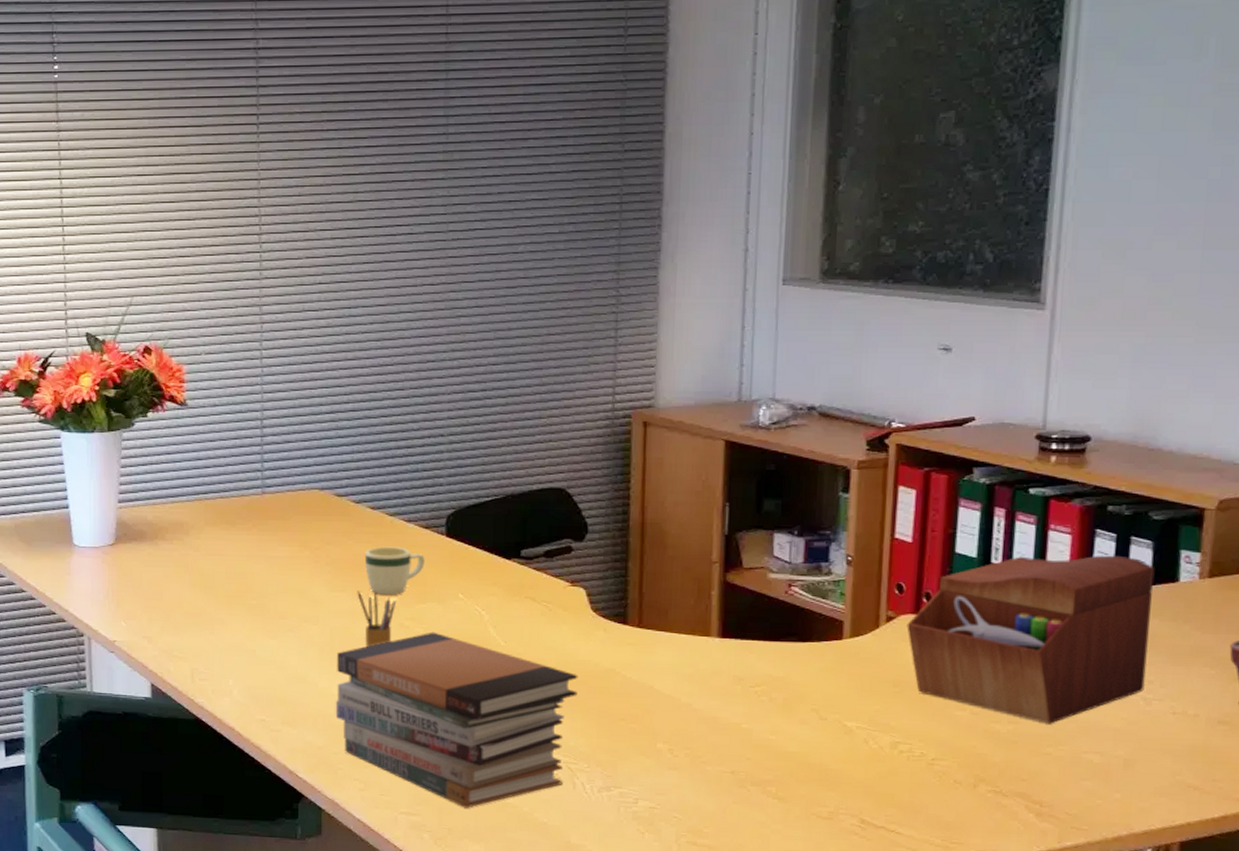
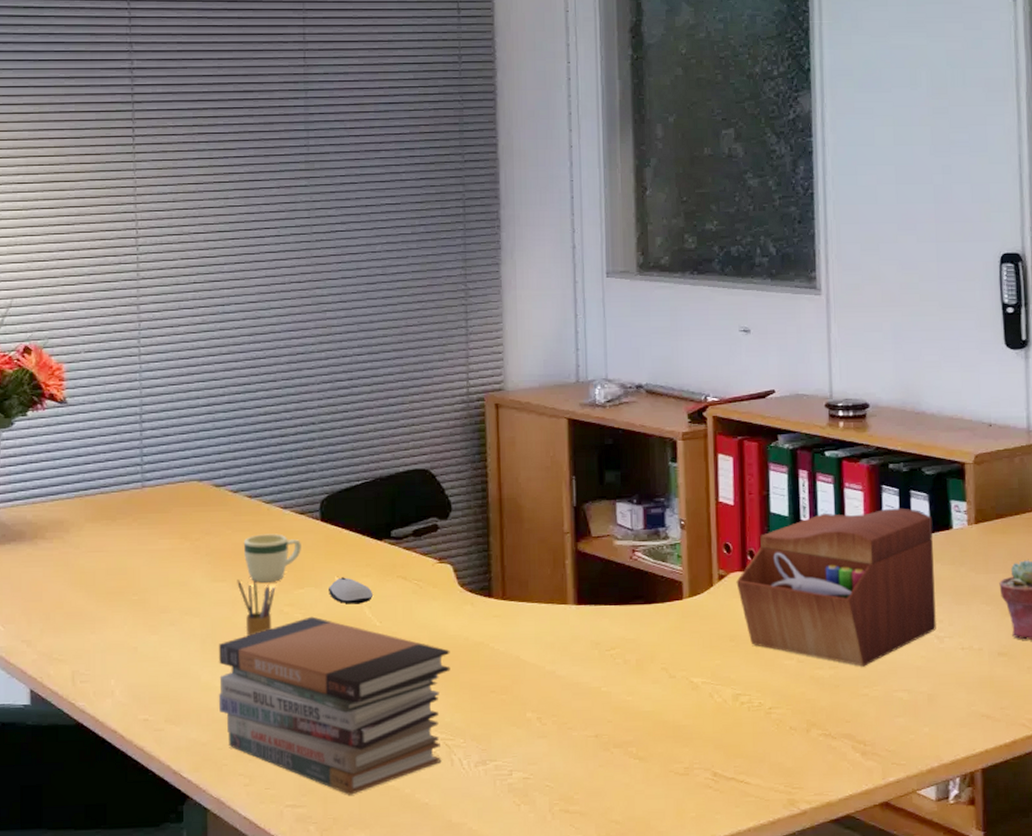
computer mouse: none [452,594,498,622] -> present [329,577,373,604]

